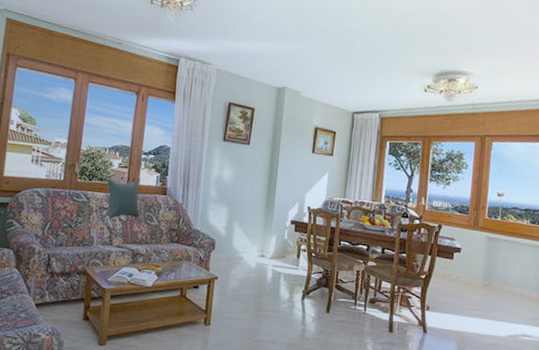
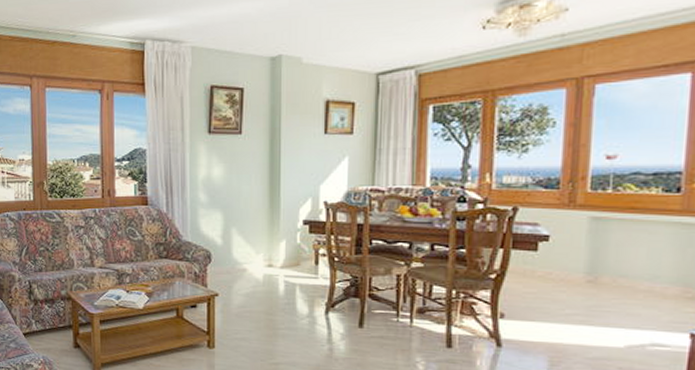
pillow: present [107,179,141,220] -> none [79,191,122,239]

